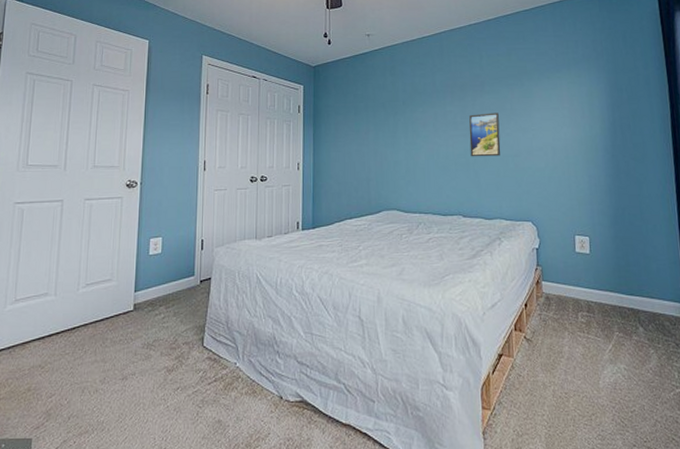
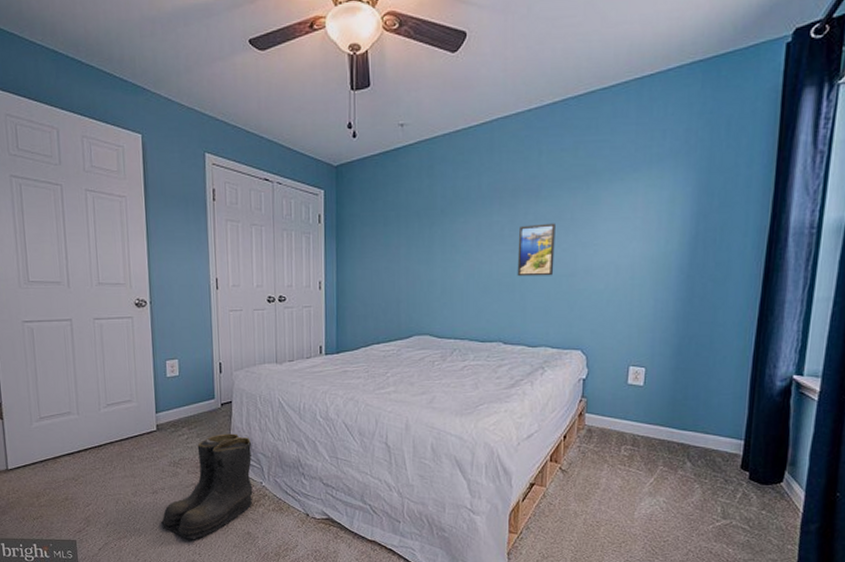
boots: none [126,311,228,431] -> present [160,433,254,539]

